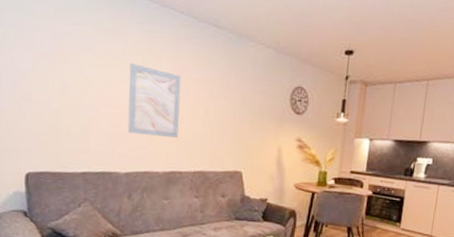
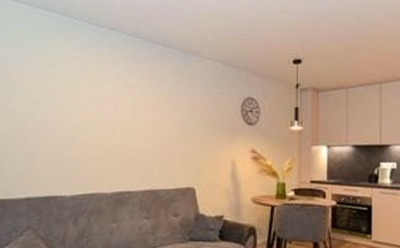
wall art: present [127,63,182,138] -> none [74,85,129,156]

